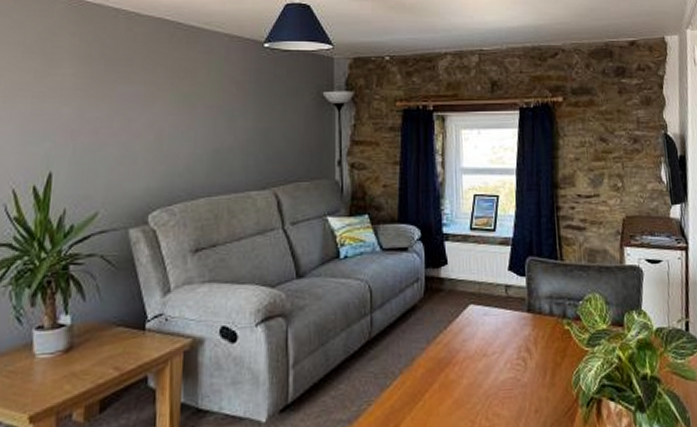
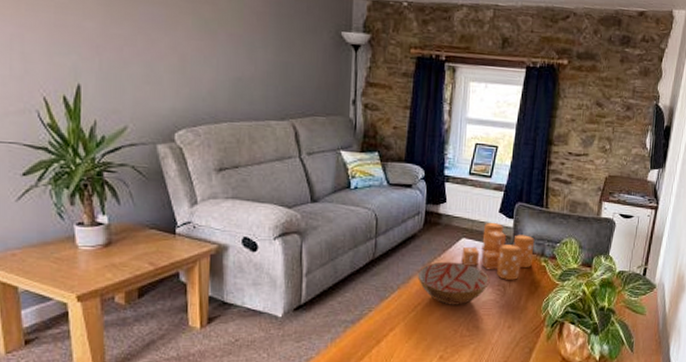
bowl: none [422,334,507,389] -> present [417,261,490,305]
candle: none [470,283,554,351] -> present [461,223,535,280]

